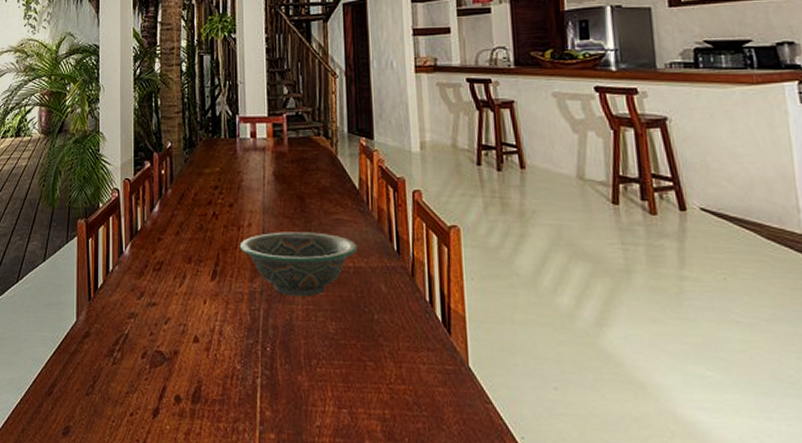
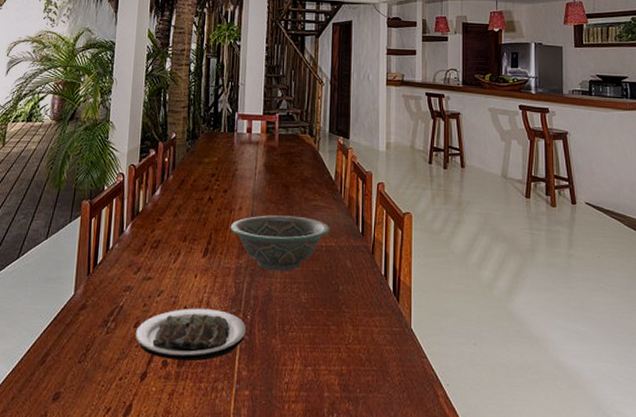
plate: none [144,338,267,398] -> present [136,308,247,362]

